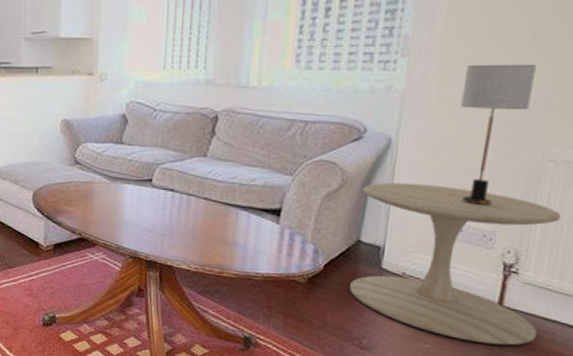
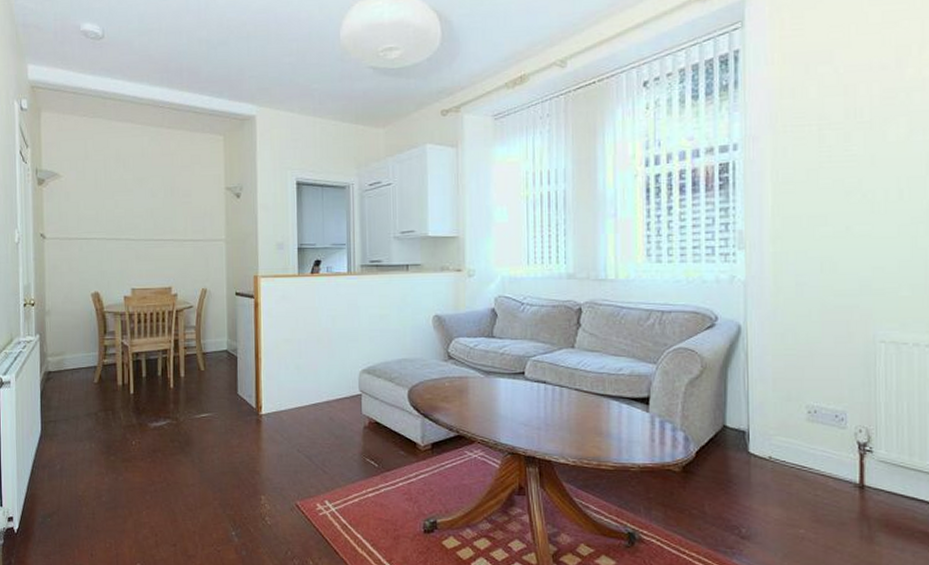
side table: present [350,182,561,346] -> none [721,367,900,526]
table lamp: present [460,63,536,205] -> none [795,254,854,386]

